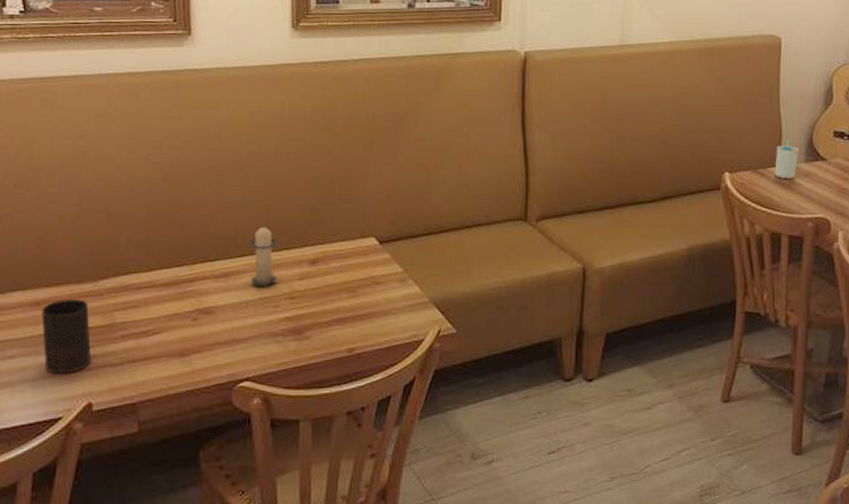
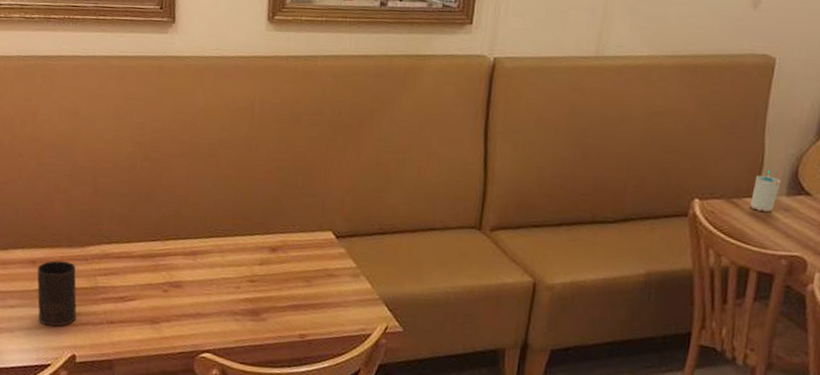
candle: present [249,225,278,286] -> none [217,209,242,268]

